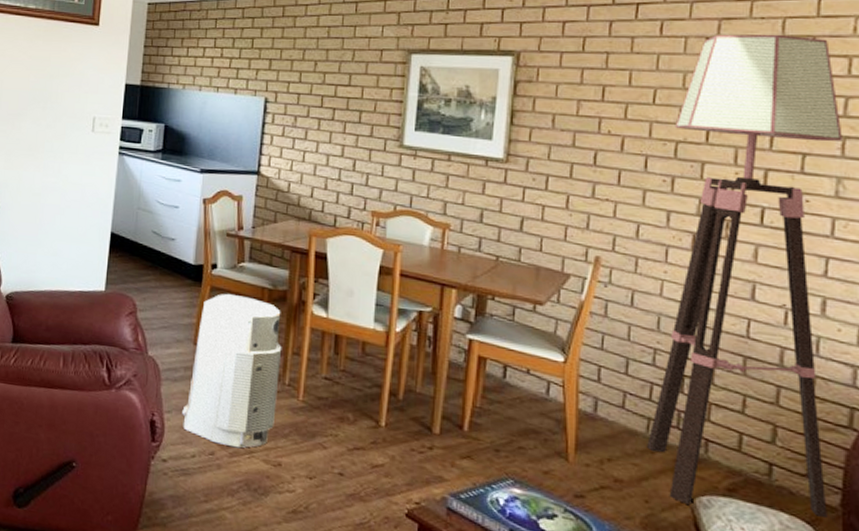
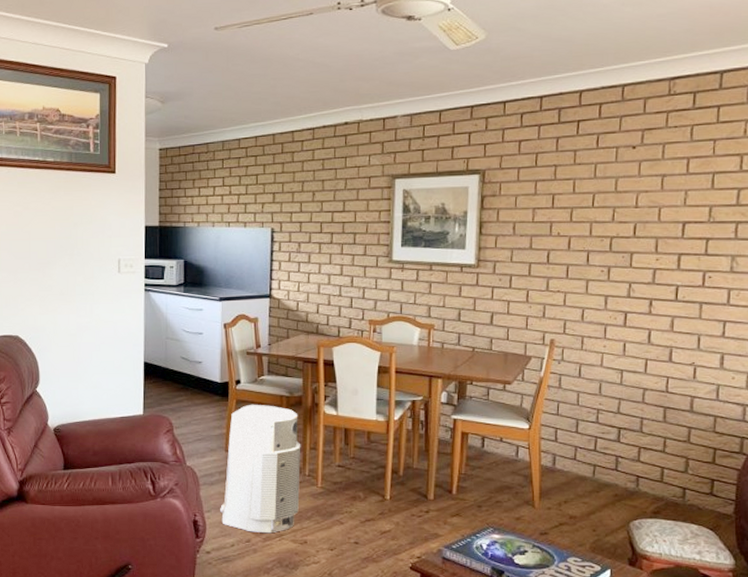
floor lamp: present [647,34,843,517] -> none [594,140,736,528]

